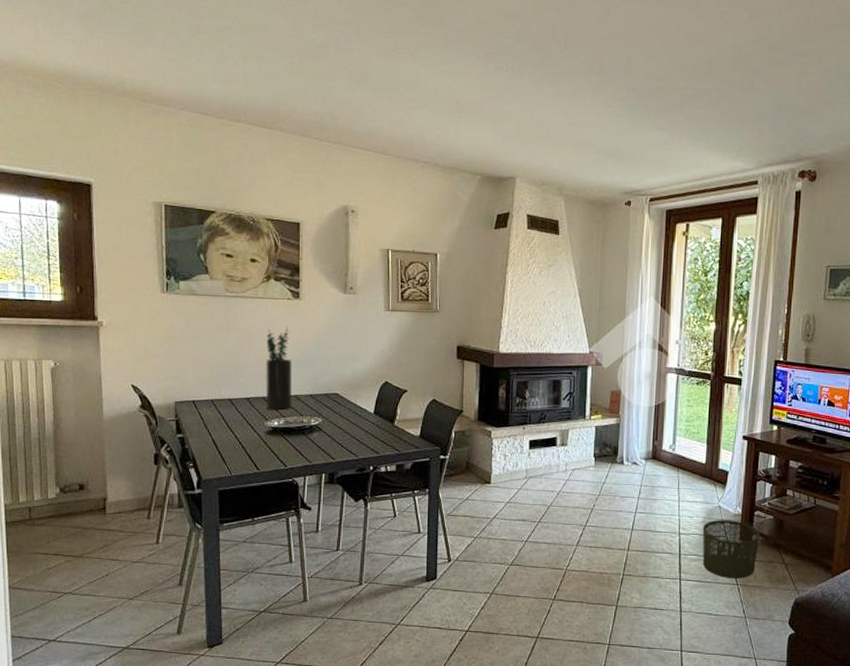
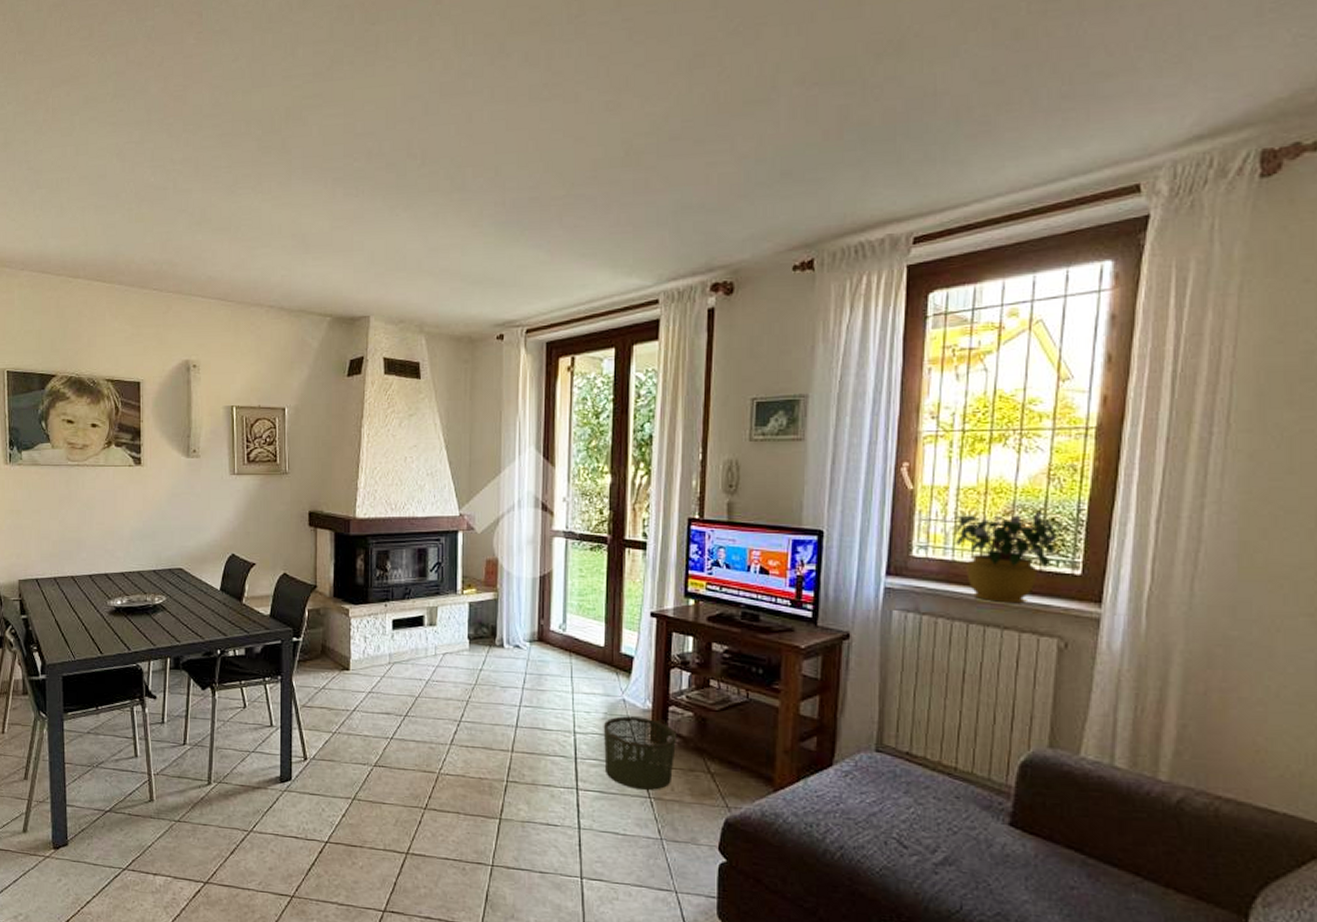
vase: present [265,326,293,410] -> none [108,495,135,588]

